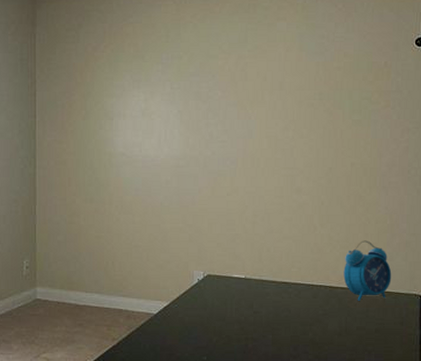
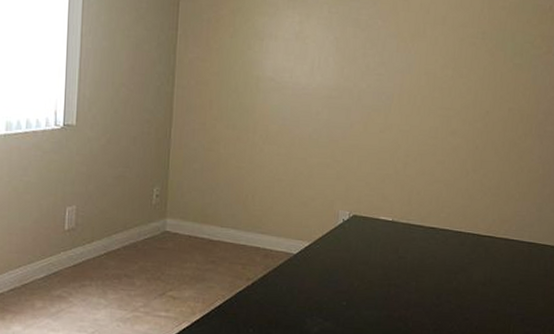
alarm clock: present [343,240,392,301] -> none [492,189,540,251]

